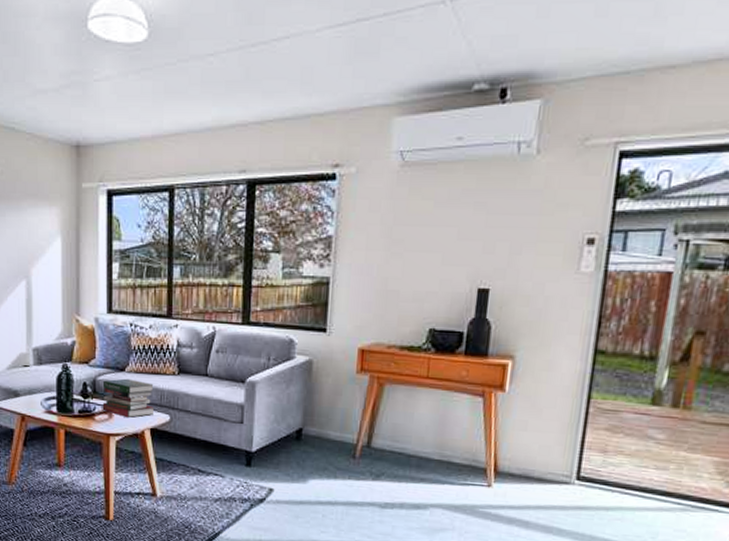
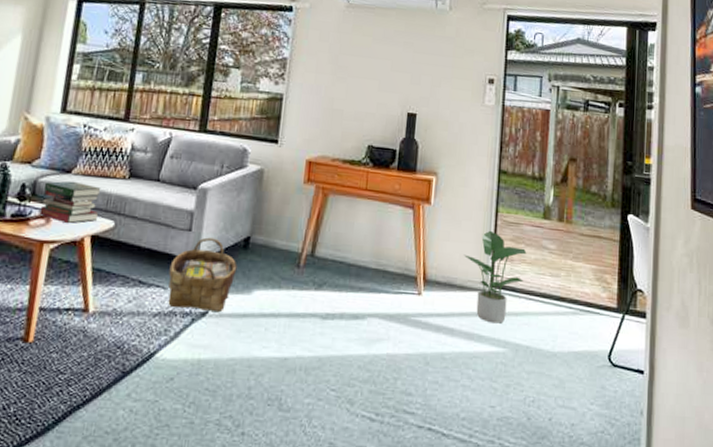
woven basket: none [225,429,291,498] -> present [168,237,237,311]
potted plant: none [543,419,626,518] -> present [463,230,527,324]

